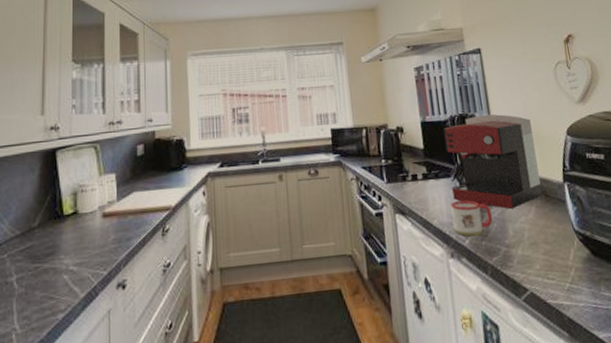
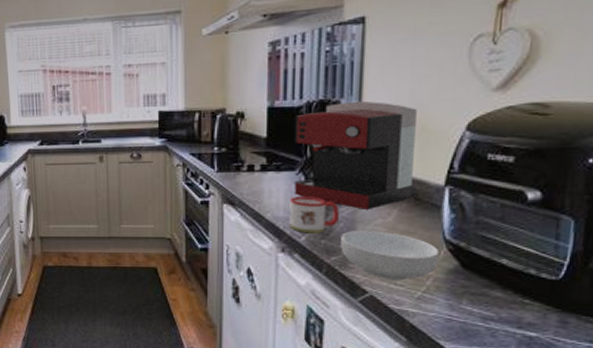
cereal bowl: none [497,228,575,275] -> present [340,231,440,281]

